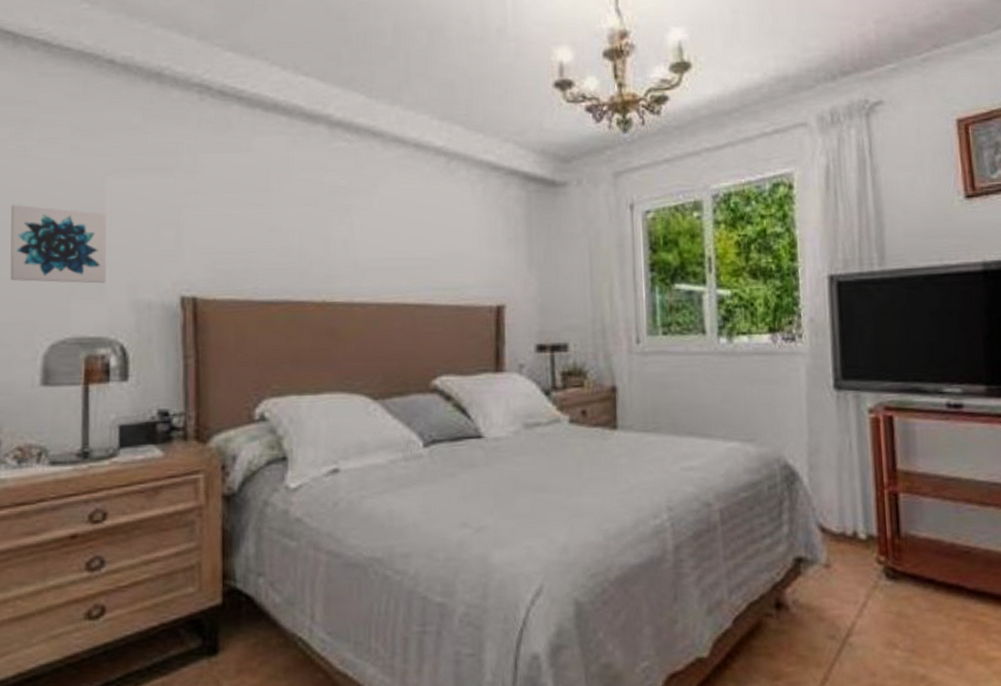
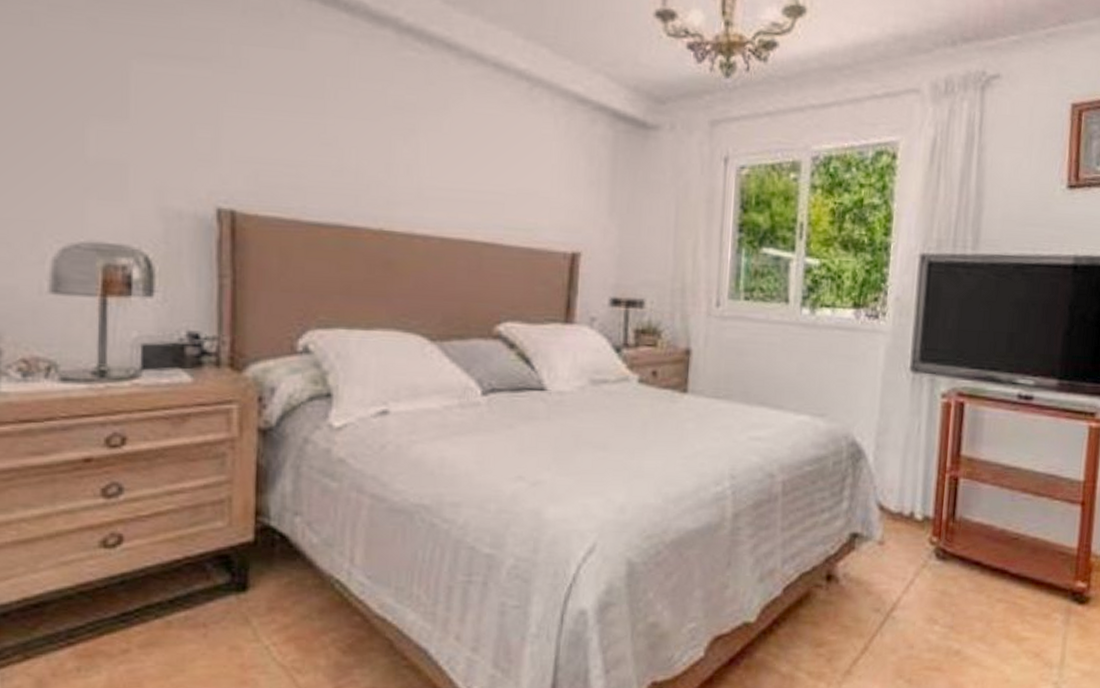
wall art: present [11,204,106,284] -> none [13,80,130,184]

